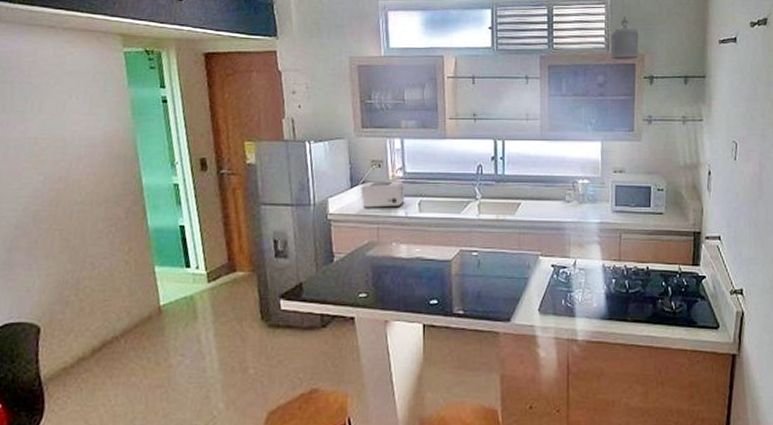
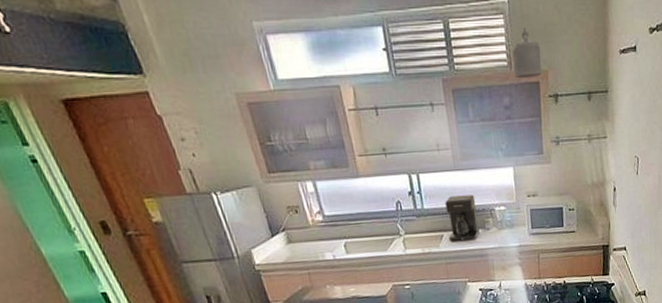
toaster: present [361,181,405,209] -> none [282,225,330,256]
coffee maker: none [525,165,559,212] -> present [445,194,480,241]

